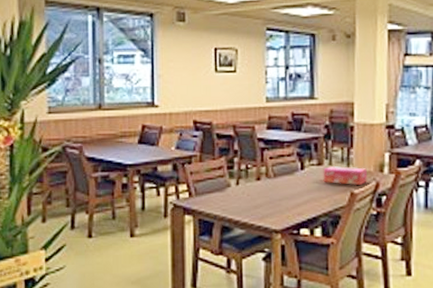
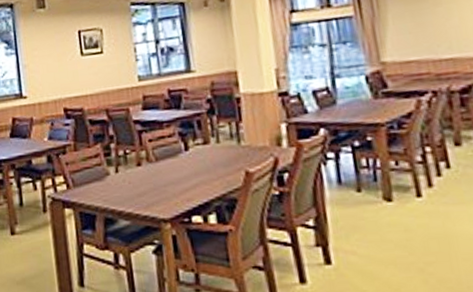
tissue box: present [323,165,367,185] -> none [210,142,263,164]

